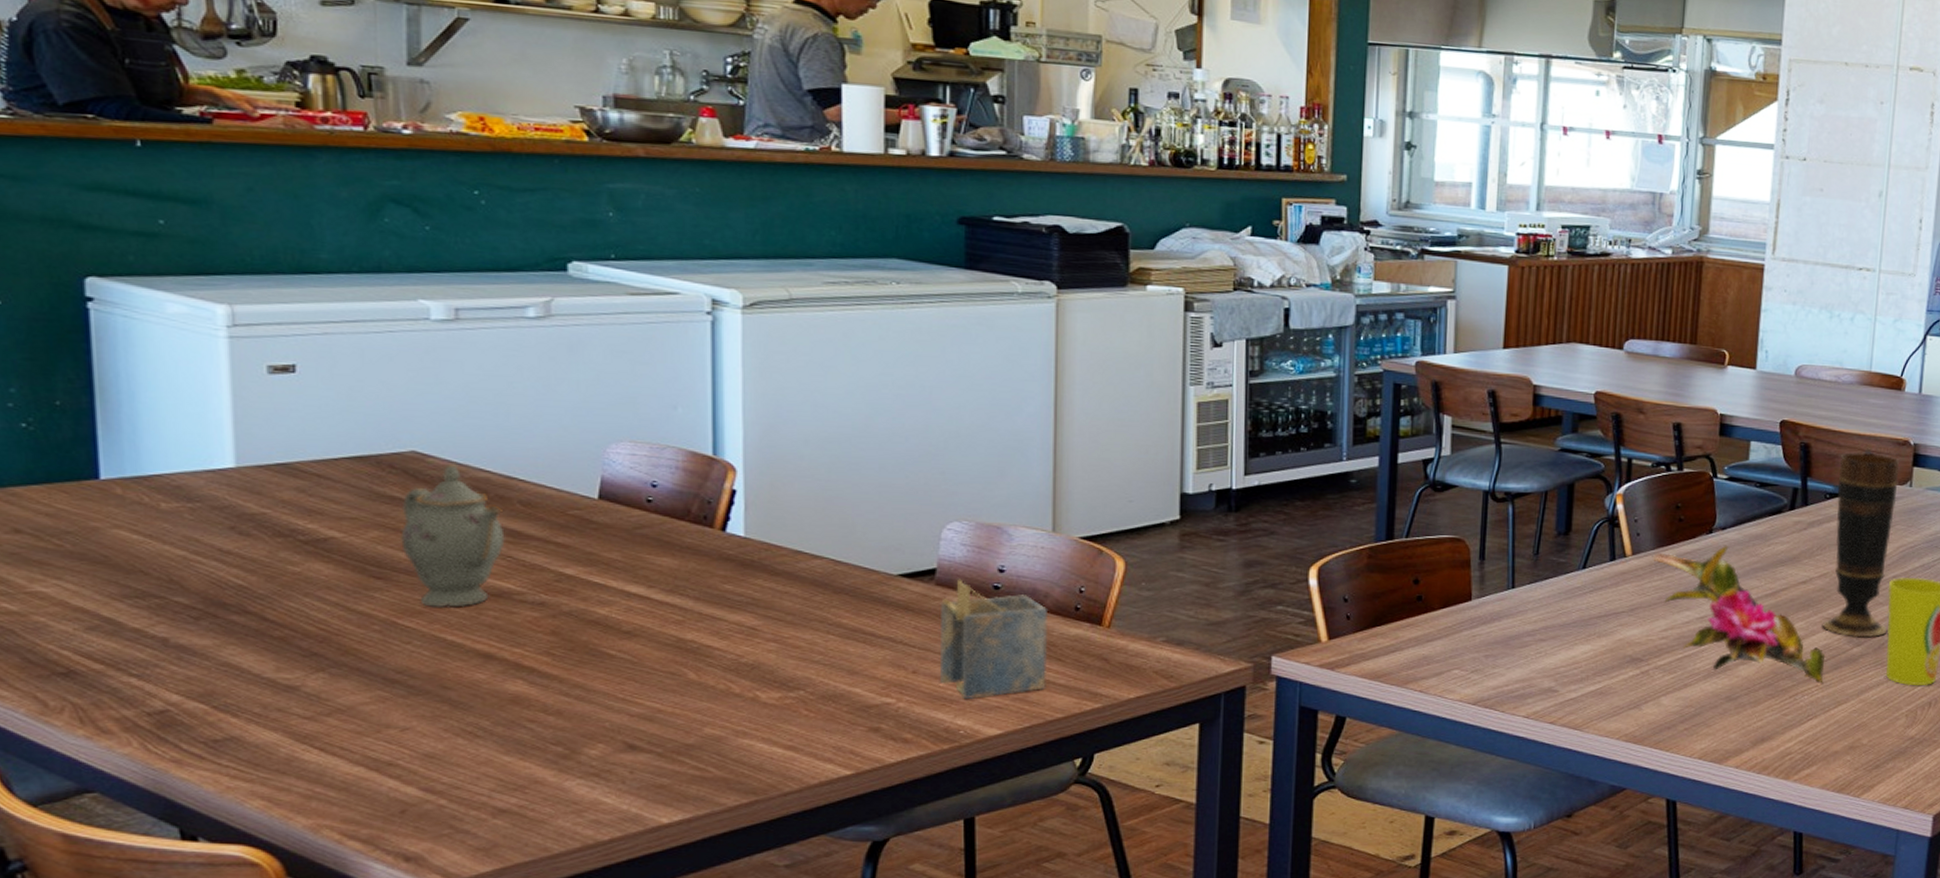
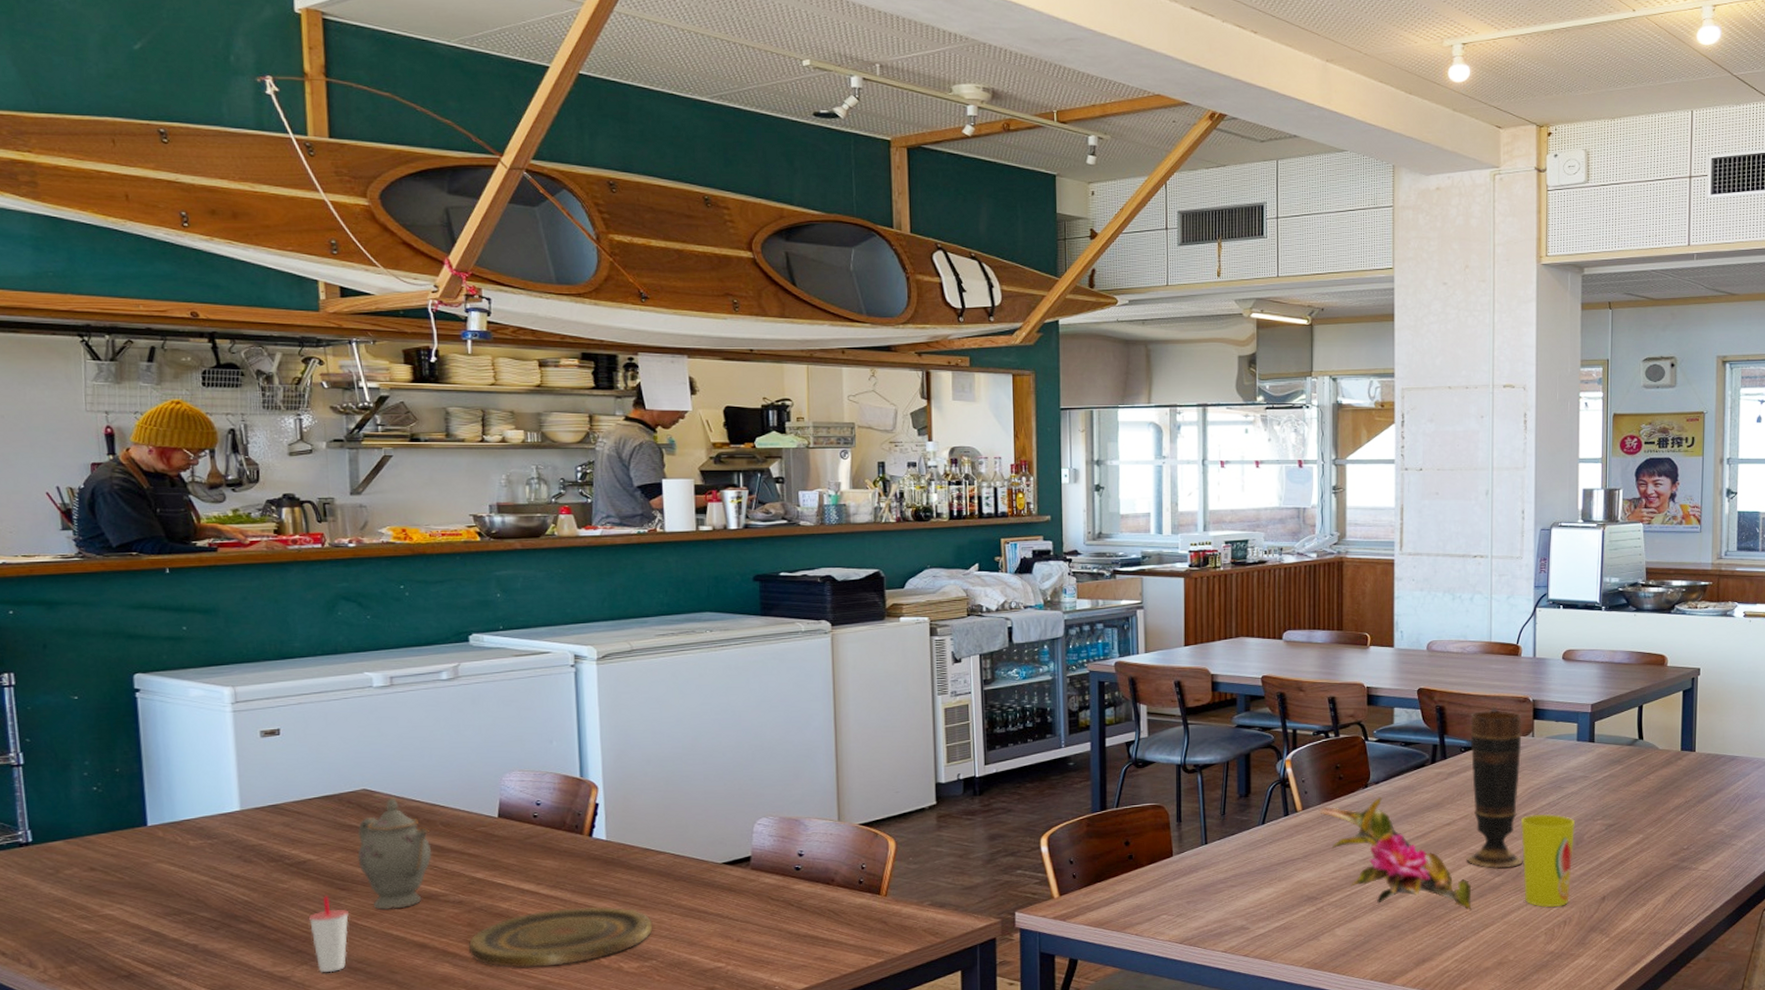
cup: none [328,585,385,684] -> present [308,896,349,973]
plate: none [550,620,802,691] -> present [468,907,653,968]
napkin holder: present [939,579,1049,699] -> none [755,863,840,960]

